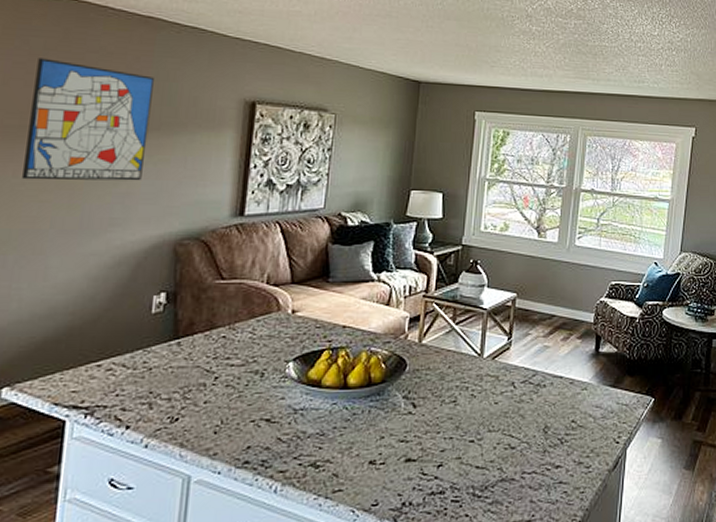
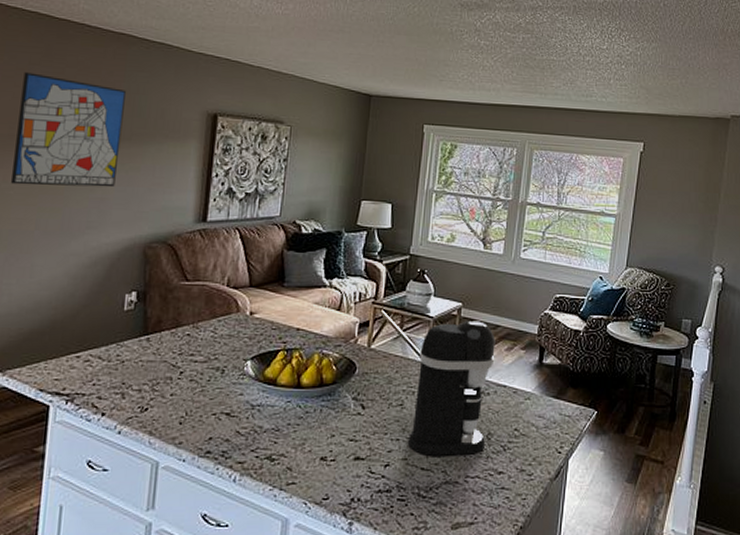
coffee maker: none [462,311,551,453] -> present [408,320,496,456]

